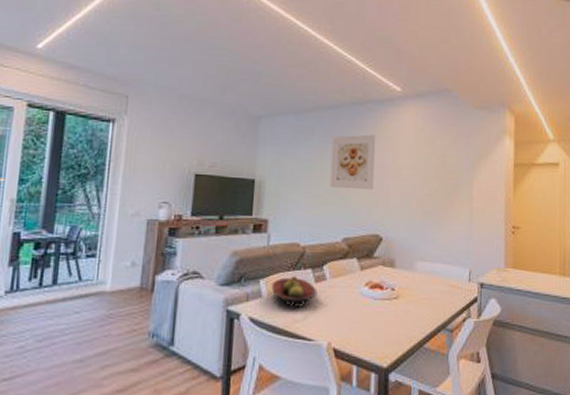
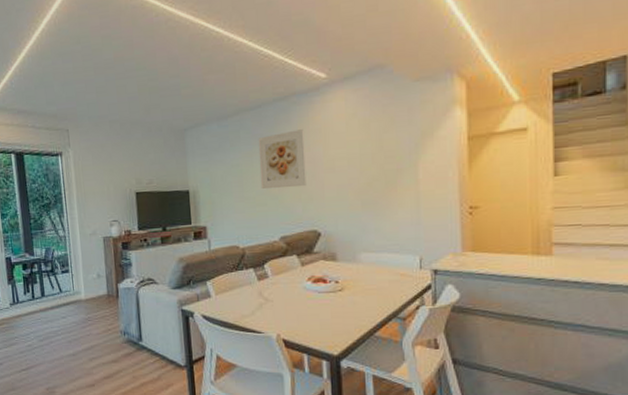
fruit bowl: present [271,276,318,307] -> none [217,276,262,304]

